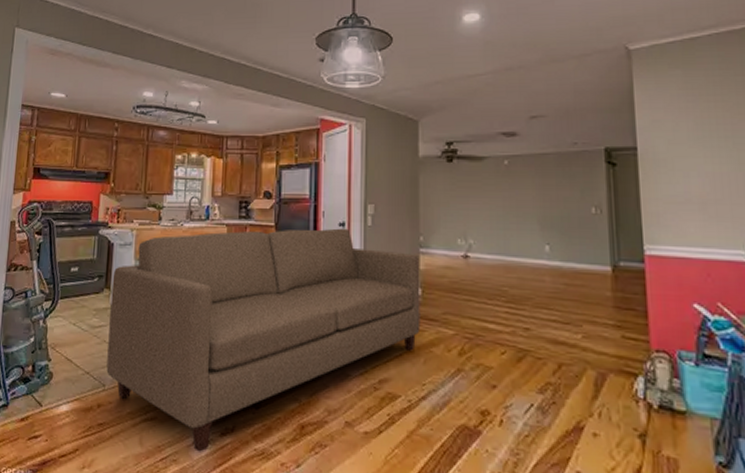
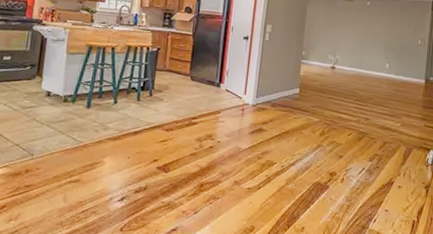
sofa: present [106,228,421,452] -> none [35,36,301,205]

